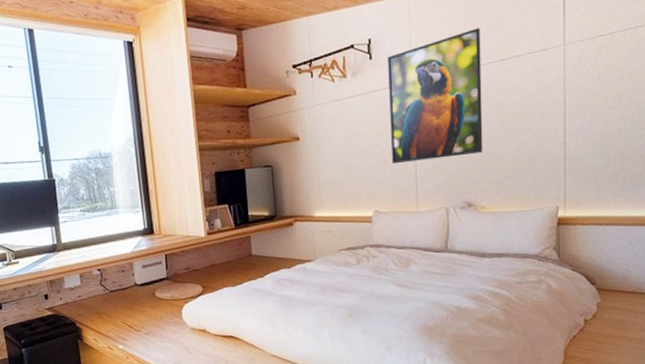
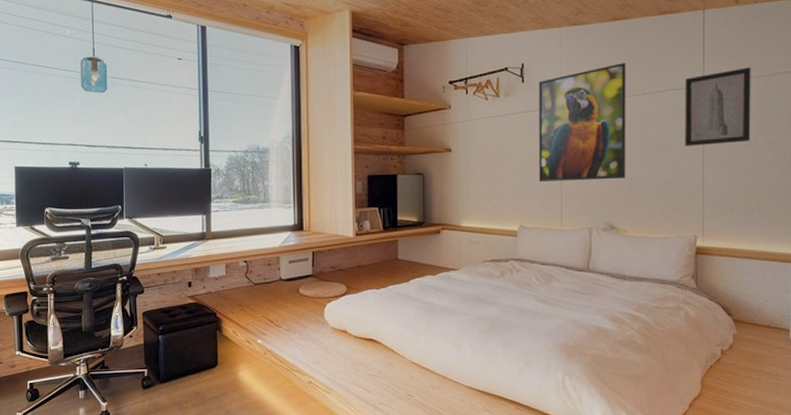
wall art: none [544,20,616,113] -> present [685,67,751,146]

